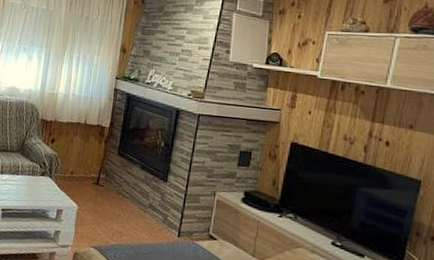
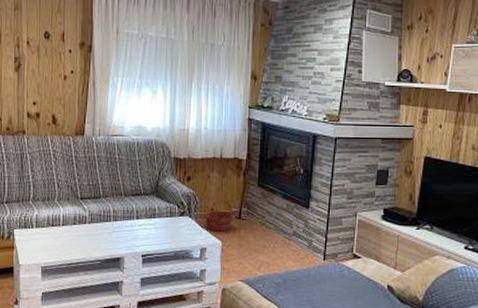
basket: none [64,162,92,196] -> present [204,198,233,232]

